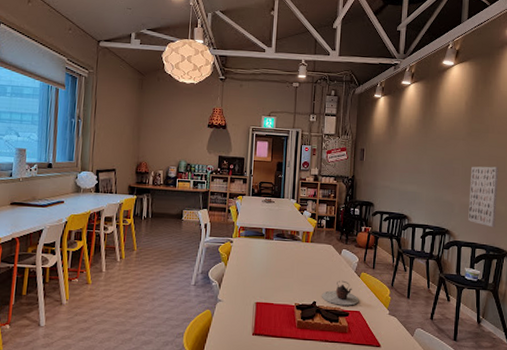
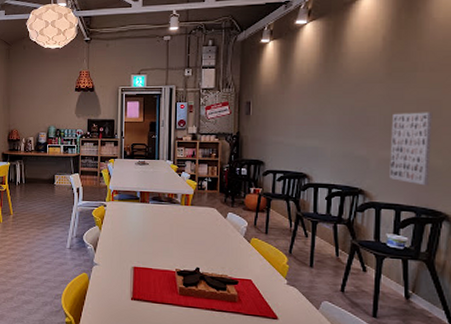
teapot: present [321,280,359,306] -> none [205,246,250,273]

